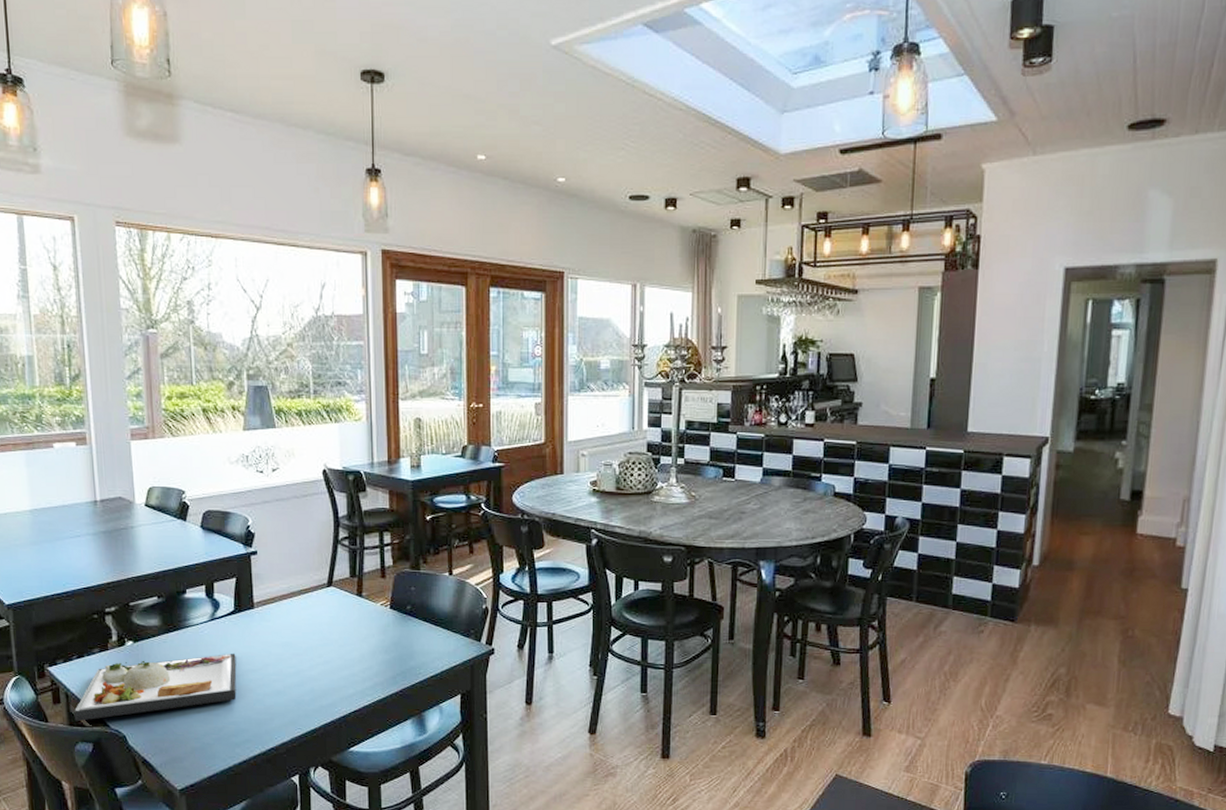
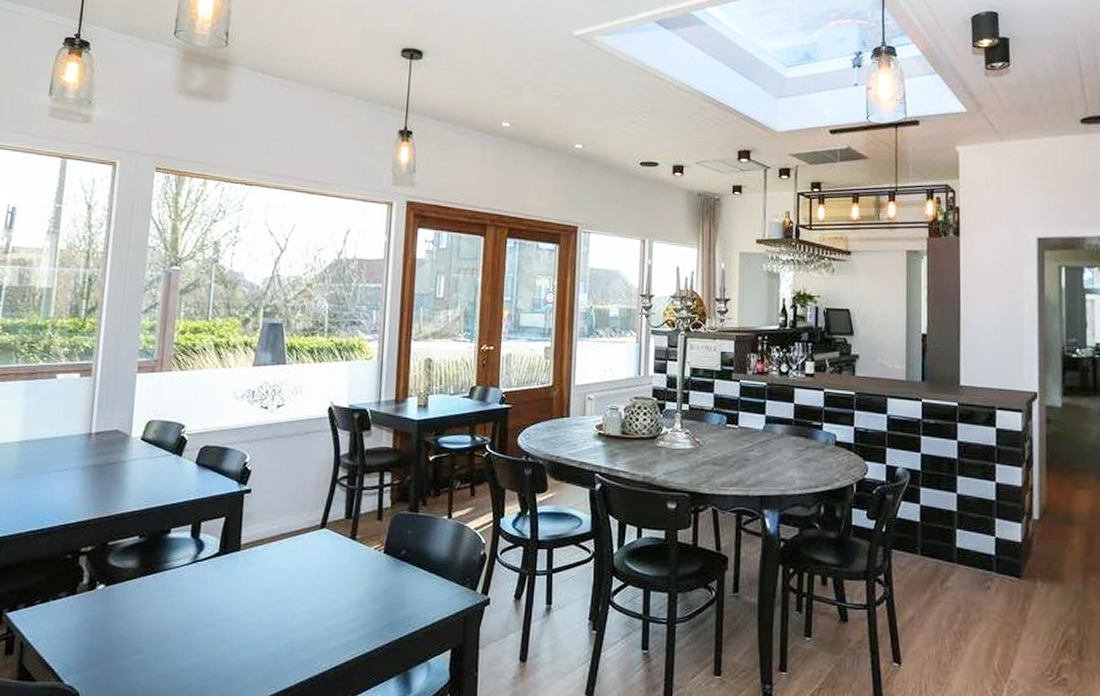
dinner plate: present [73,653,237,722] -> none [25,599,214,677]

